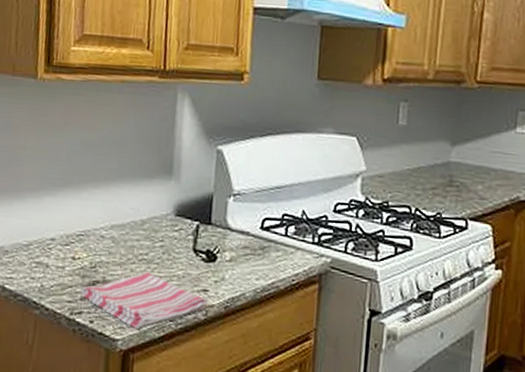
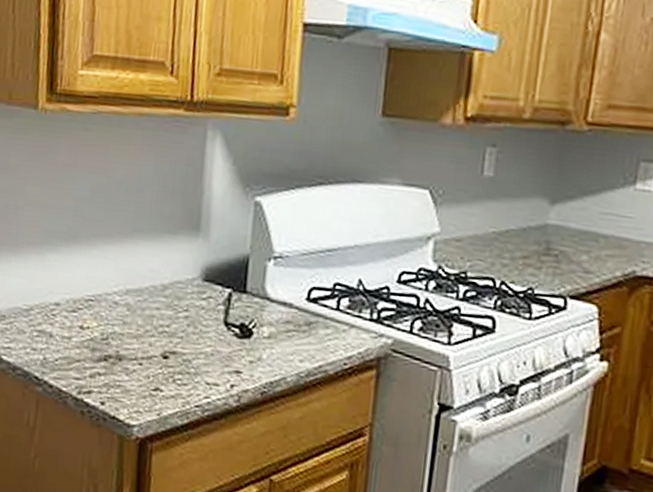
dish towel: present [80,272,207,329] -> none [89,347,241,414]

